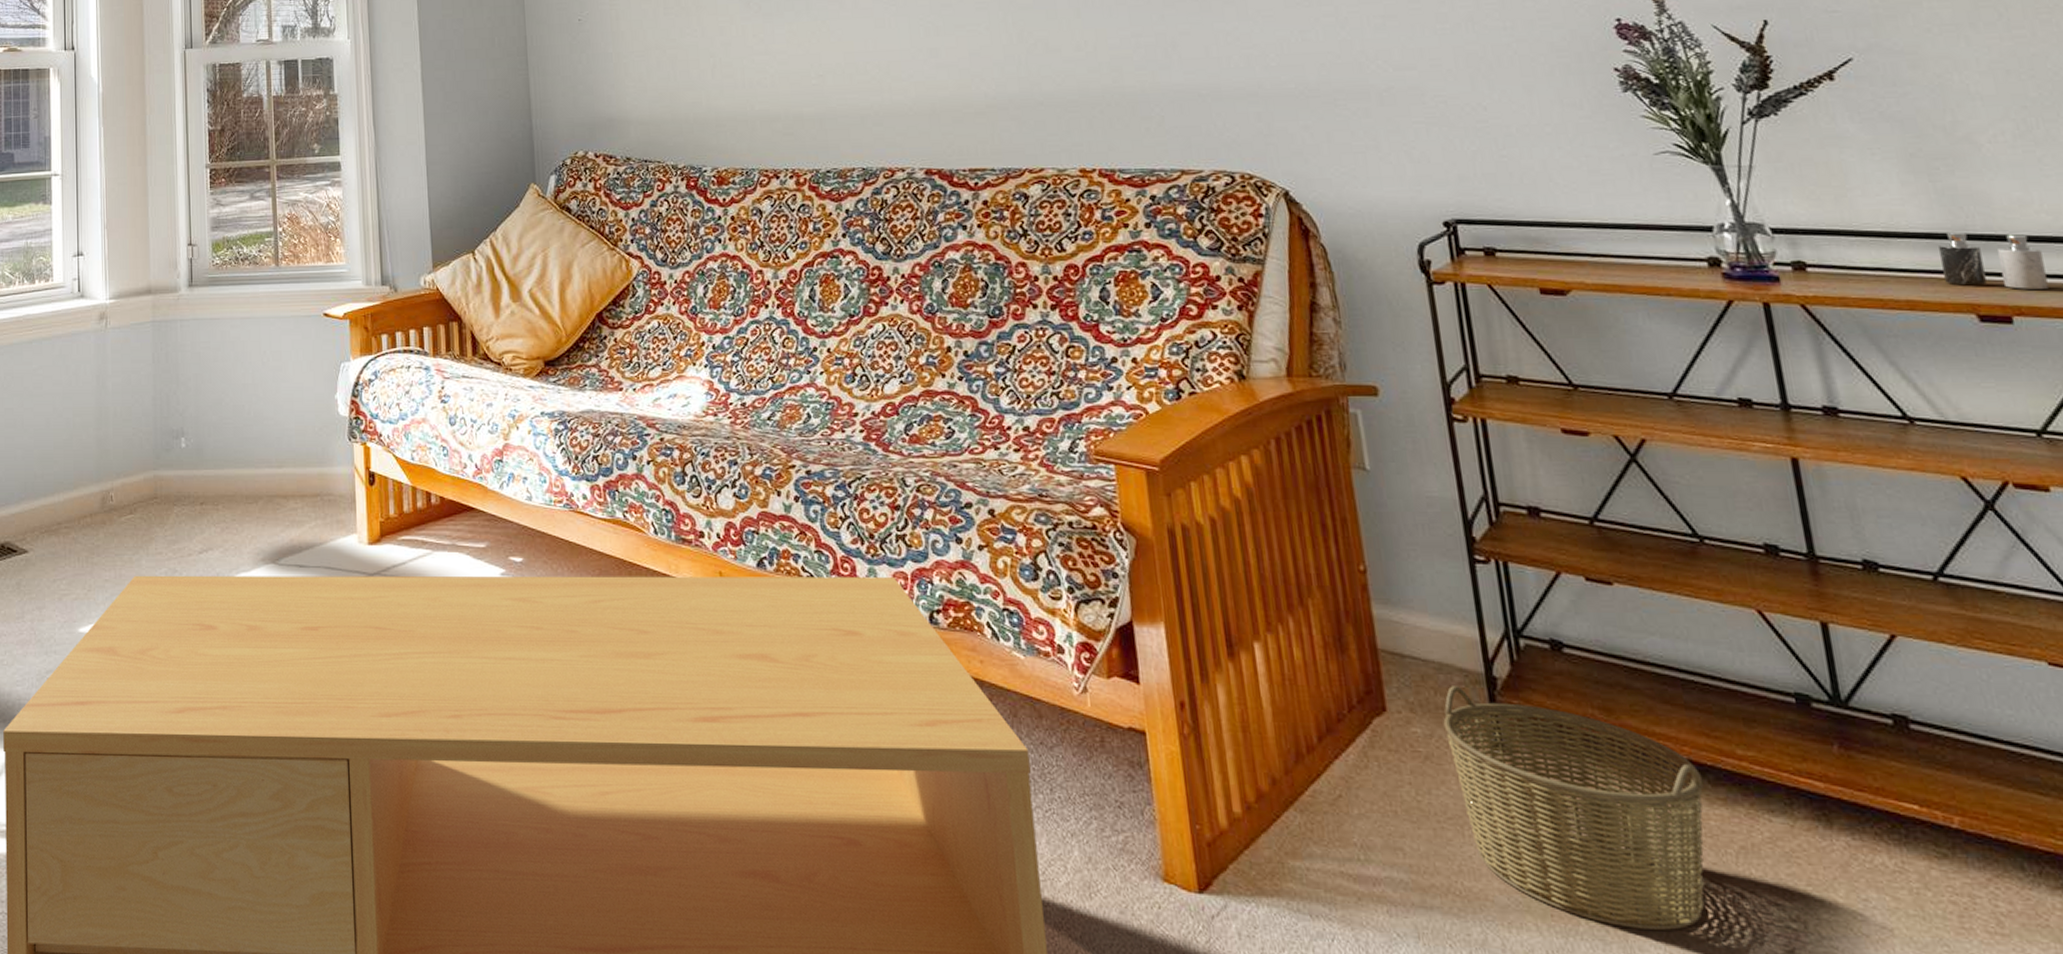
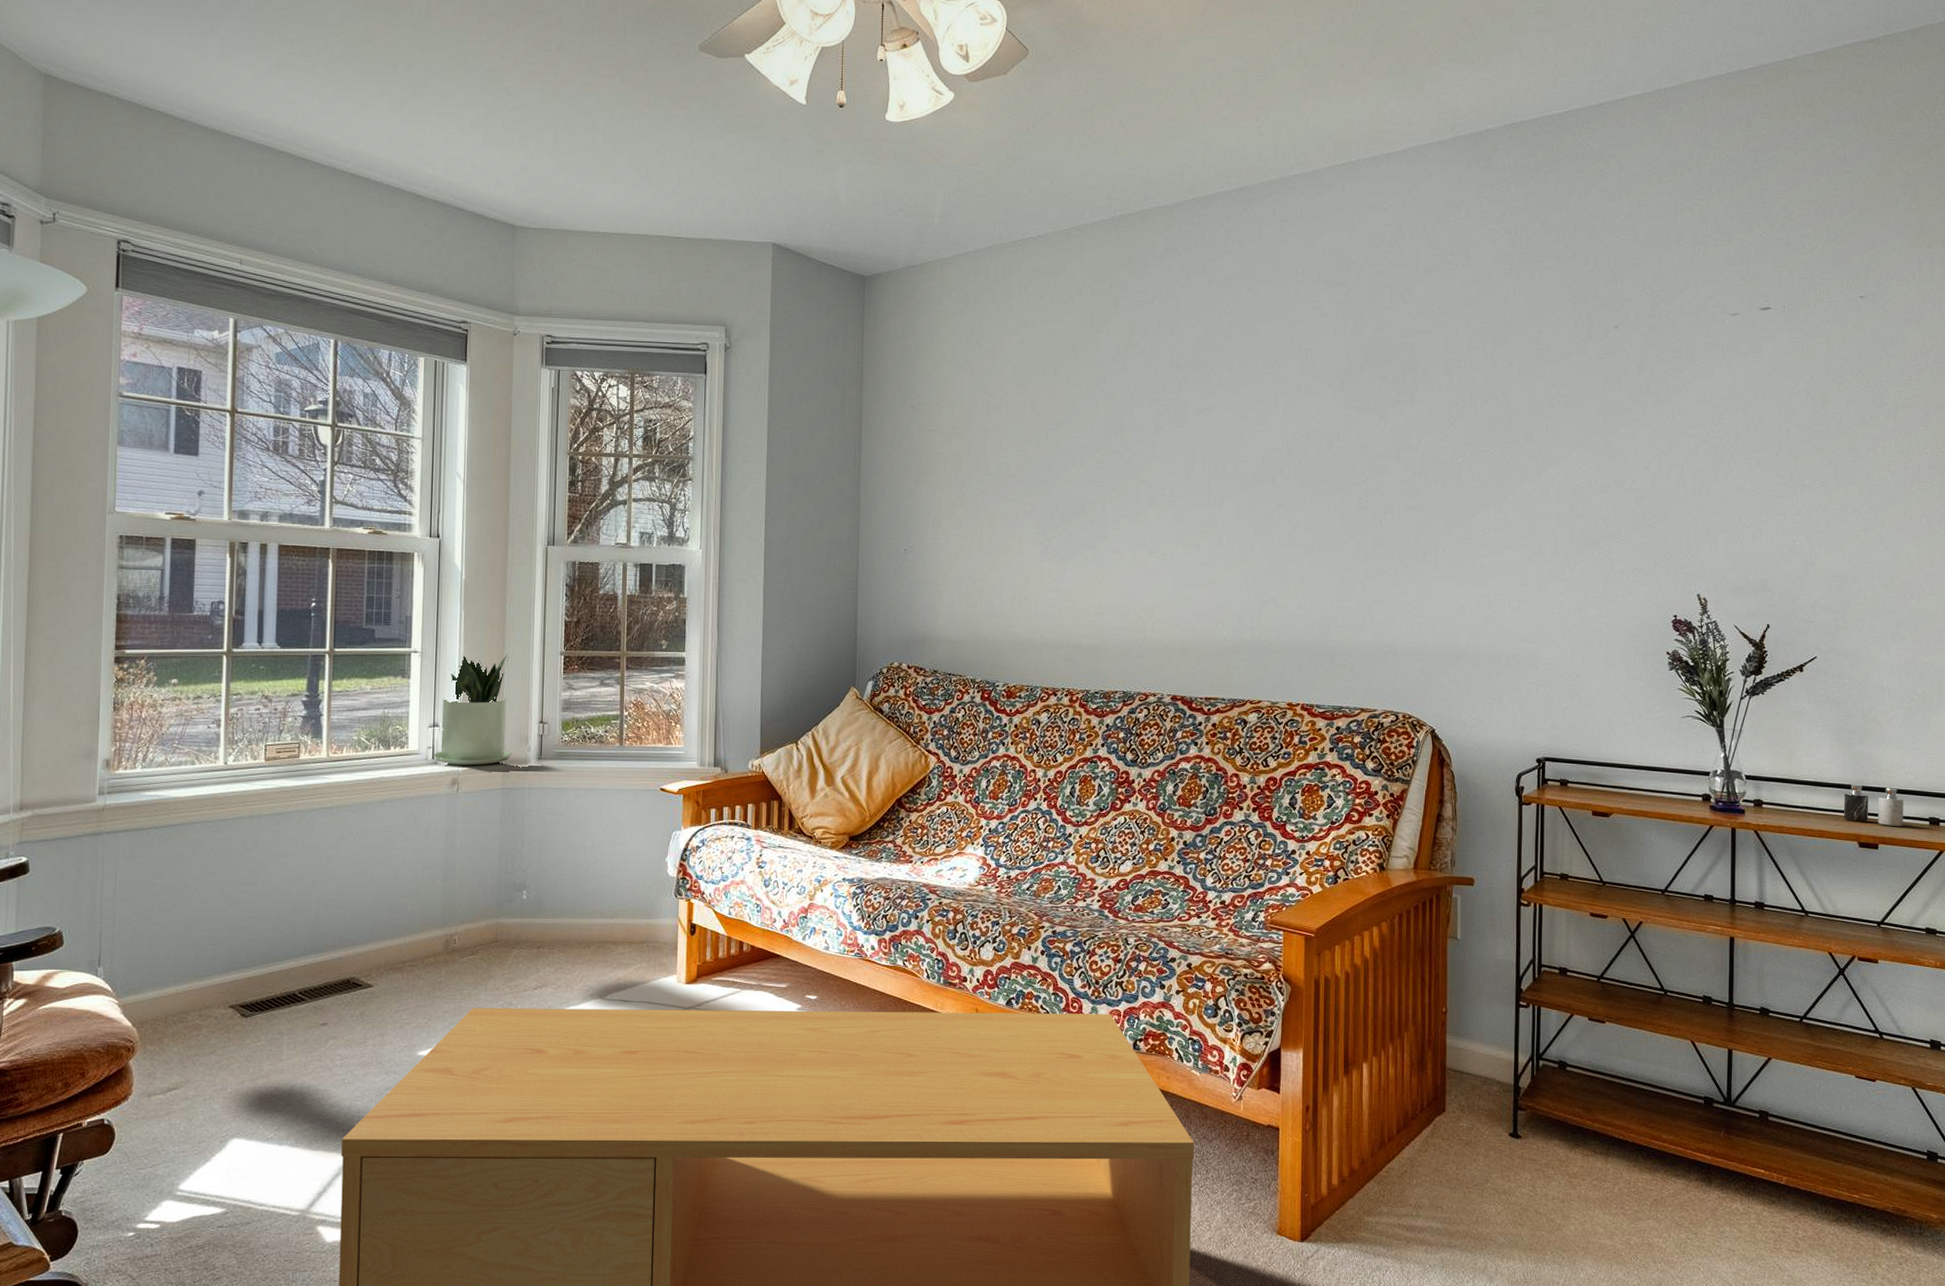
planter: none [79,171,161,298] -> present [433,654,512,766]
basket: present [1443,686,1706,931] -> none [1481,1093,1639,1257]

